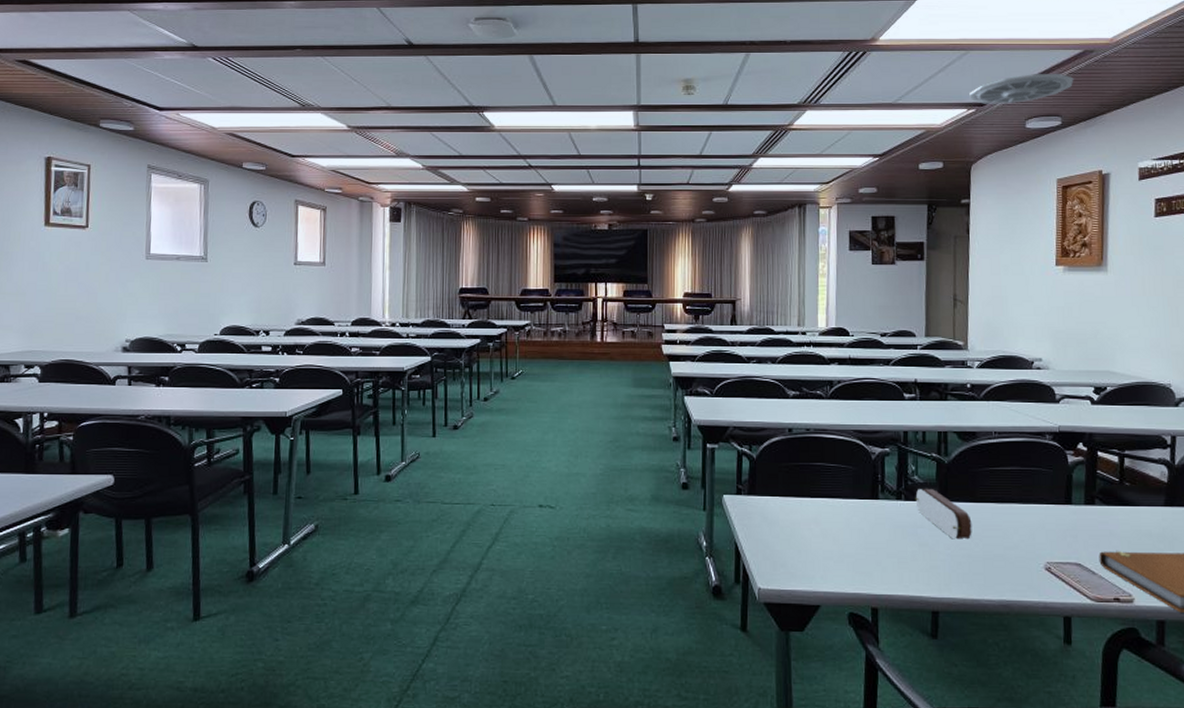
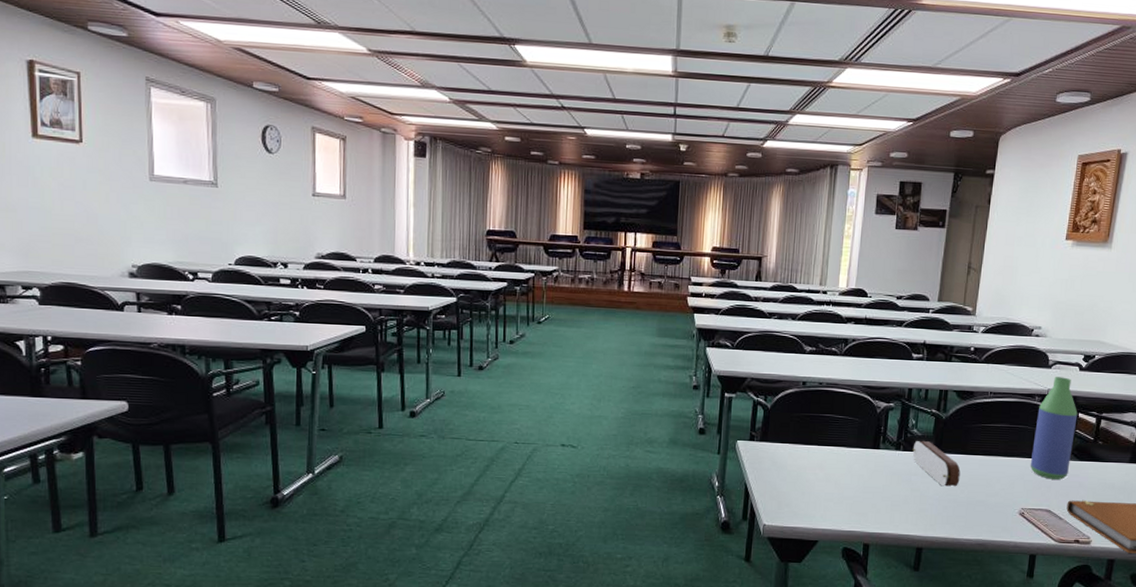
ceiling vent: present [969,73,1074,104] -> none [1007,46,1108,76]
bottle: none [1050,412,1097,528] -> present [1030,377,1078,480]

